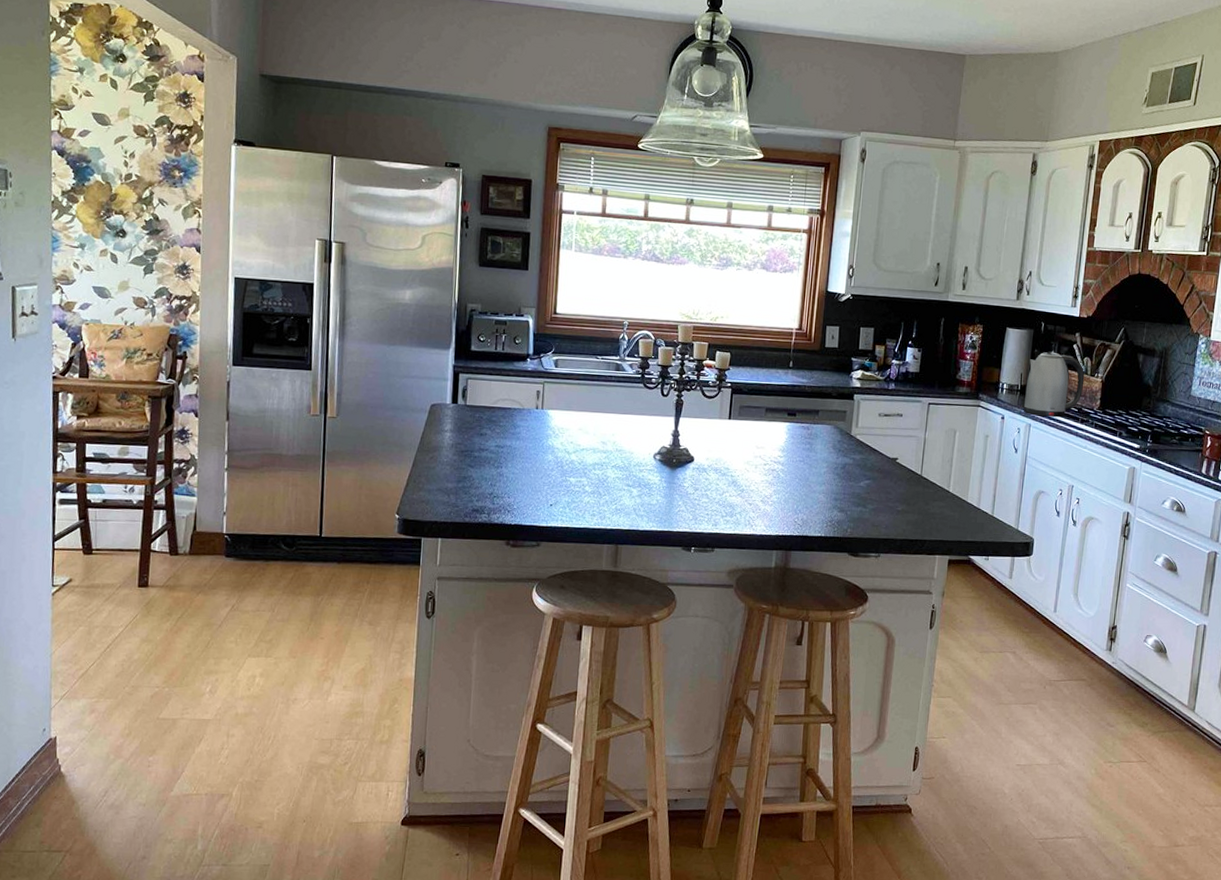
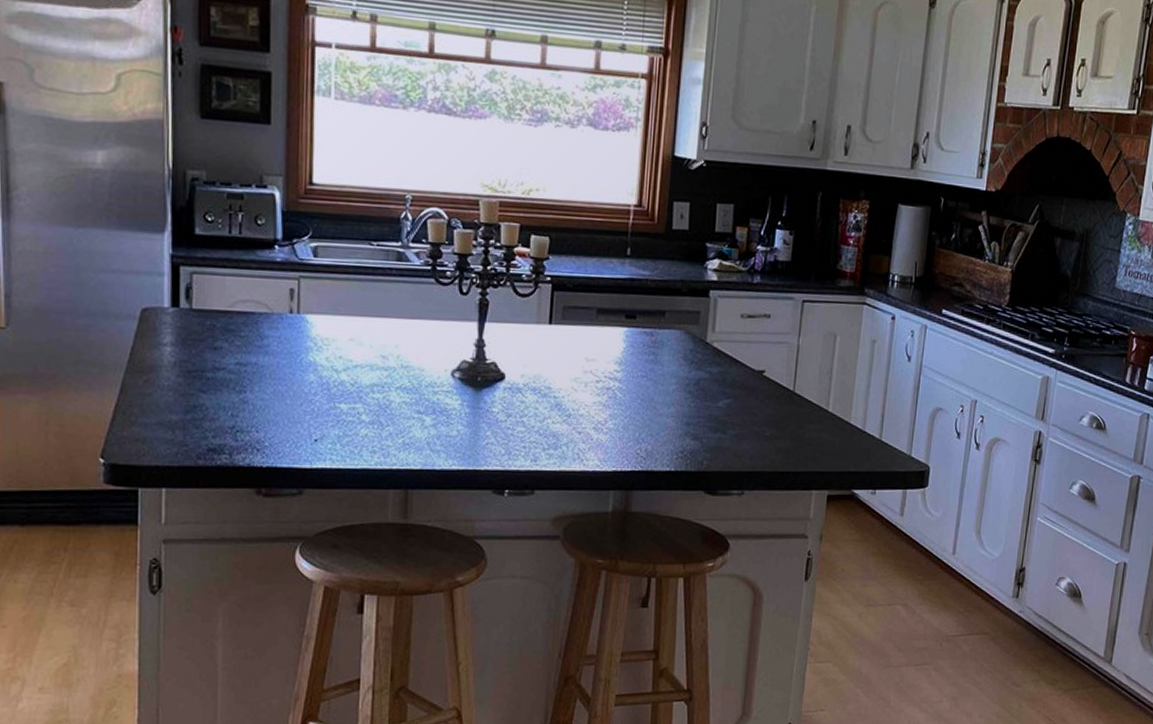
kettle: present [1023,351,1085,418] -> none [918,234,992,317]

